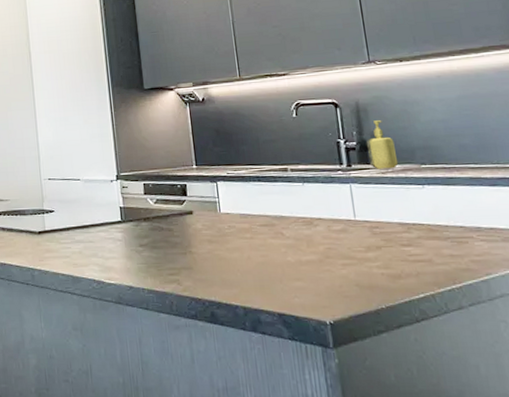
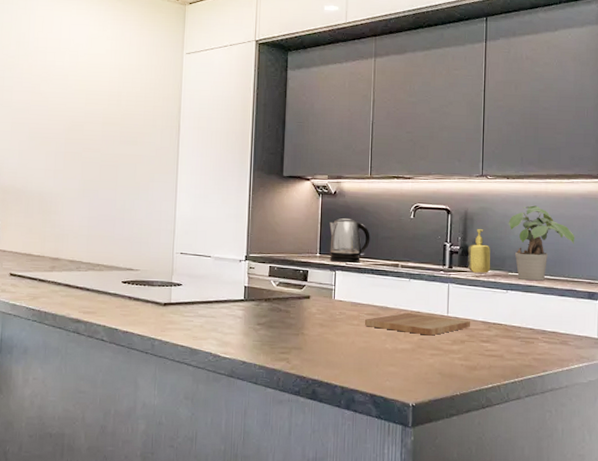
kettle: none [202,125,251,173] -> present [329,218,370,263]
cutting board: none [258,220,385,244] -> present [364,312,470,336]
potted plant: none [410,87,499,172] -> present [508,205,575,280]

